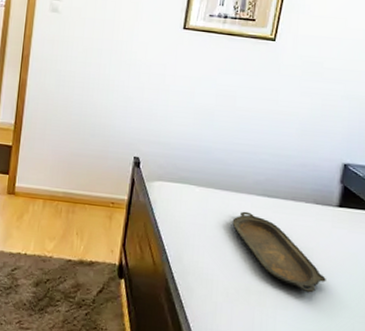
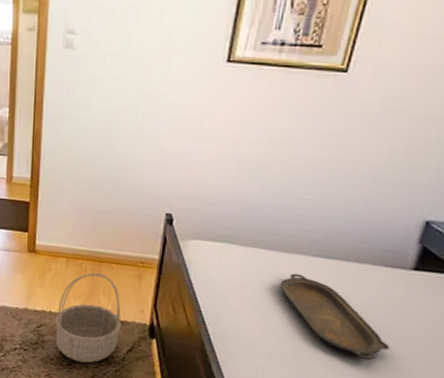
basket: none [28,213,93,307] -> present [55,272,122,363]

